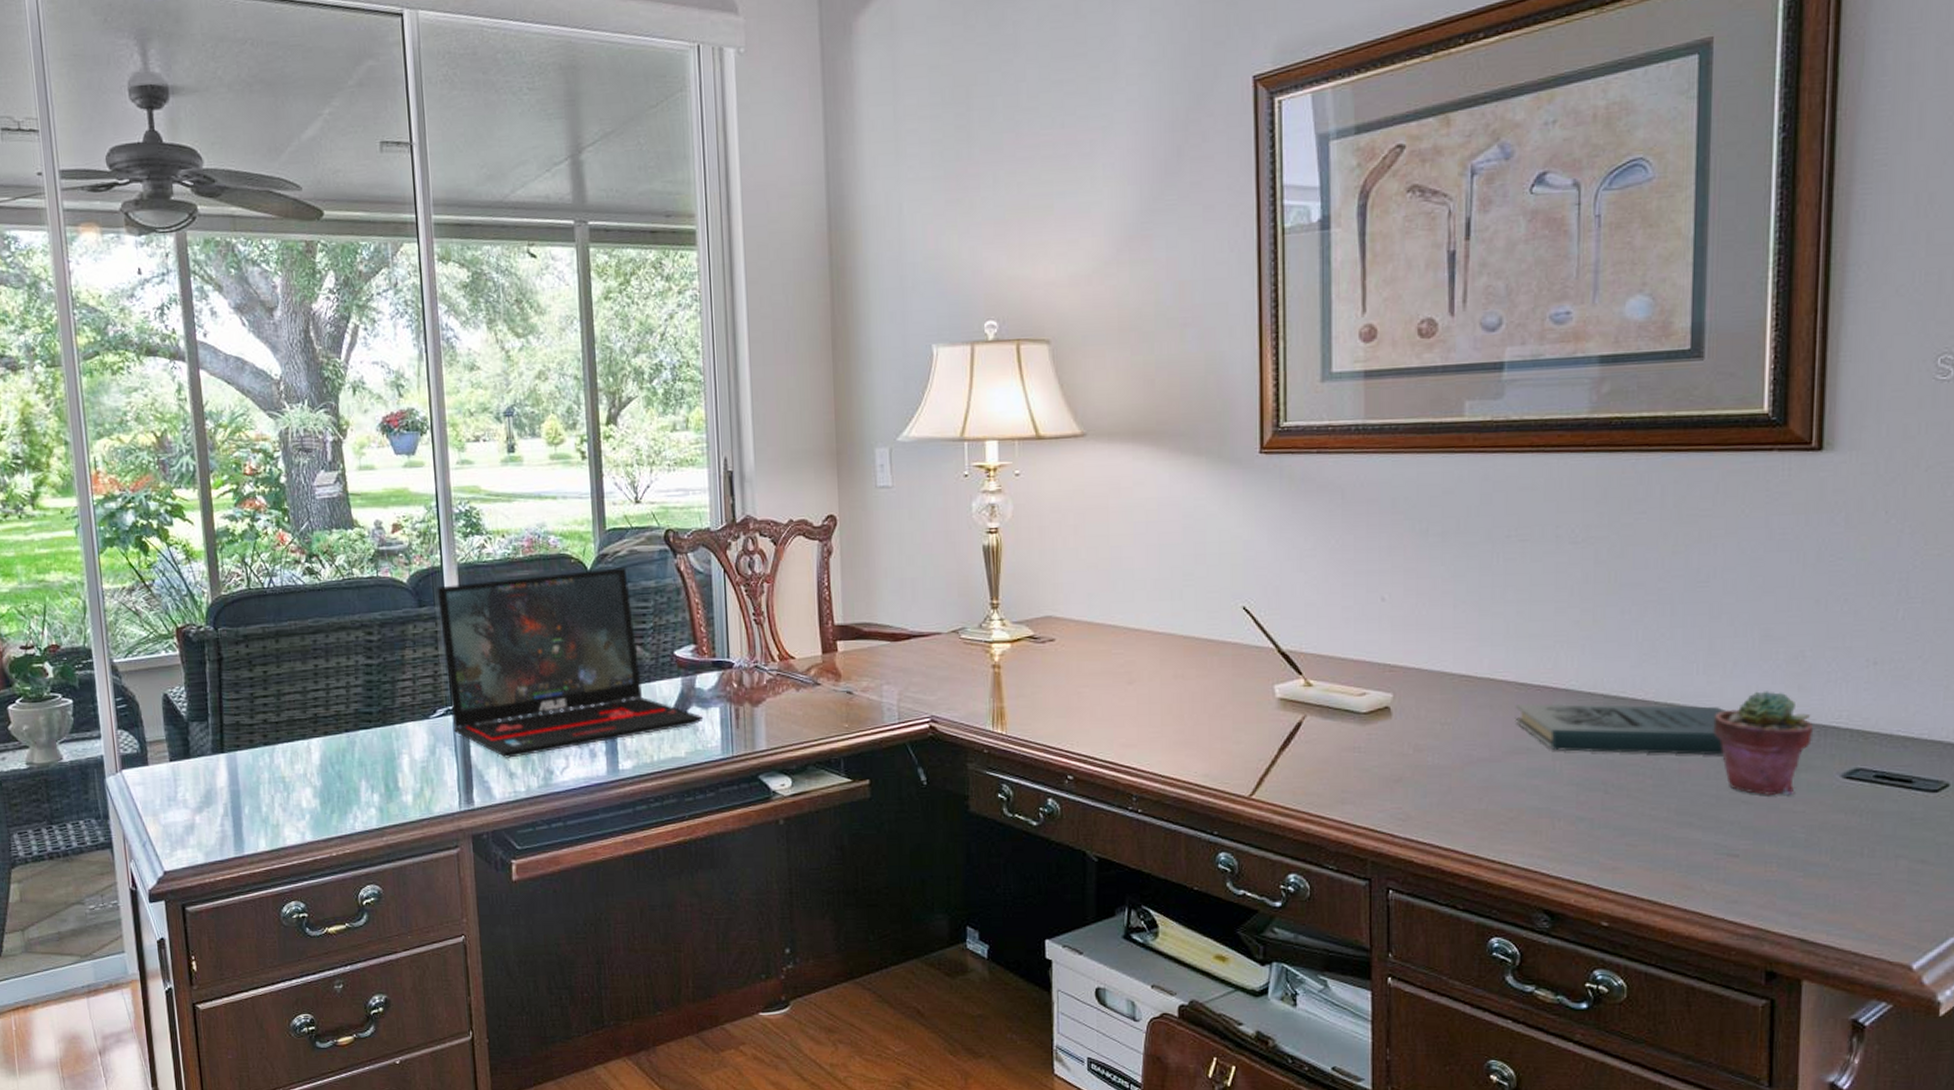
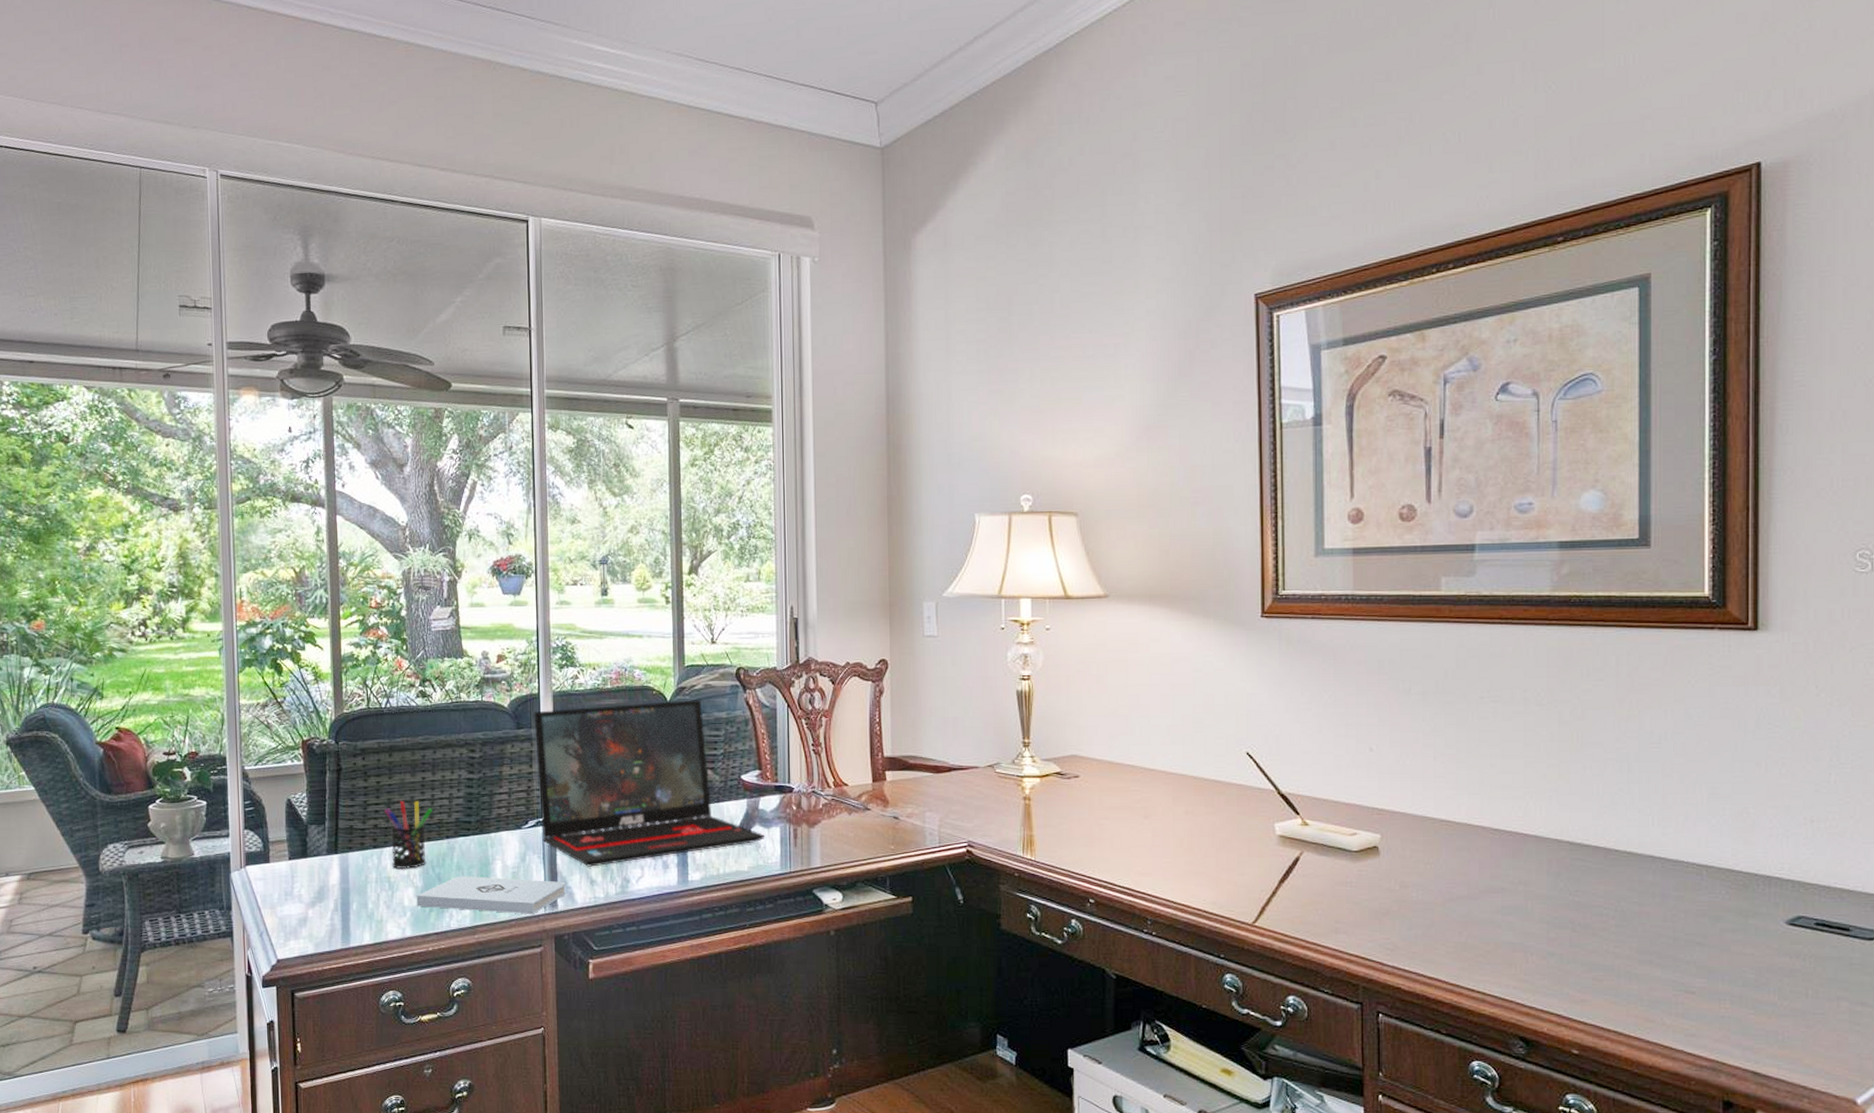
pen holder: none [274,691,329,768] -> present [385,801,433,870]
notepad: none [315,772,483,813] -> present [416,876,566,914]
book: present [1514,703,1725,755] -> none [1490,847,1679,900]
potted succulent: present [1713,691,1814,795] -> none [1668,843,1759,938]

